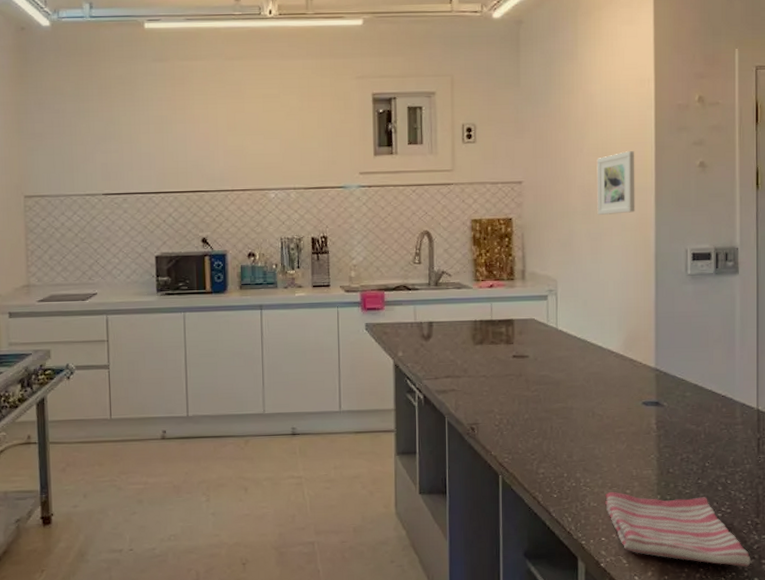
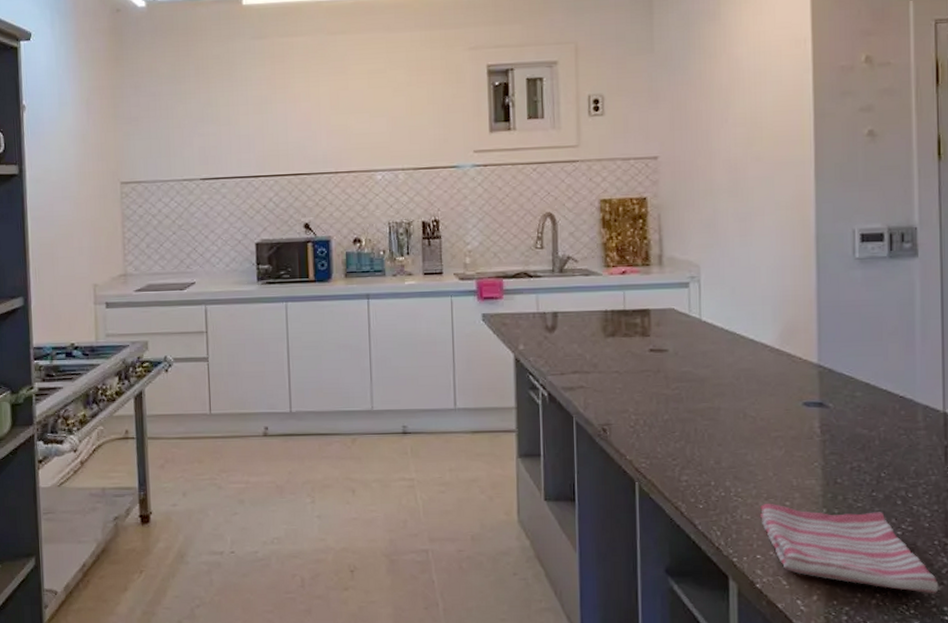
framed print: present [597,151,635,215] -> none [744,120,791,192]

